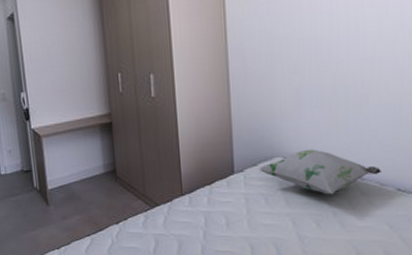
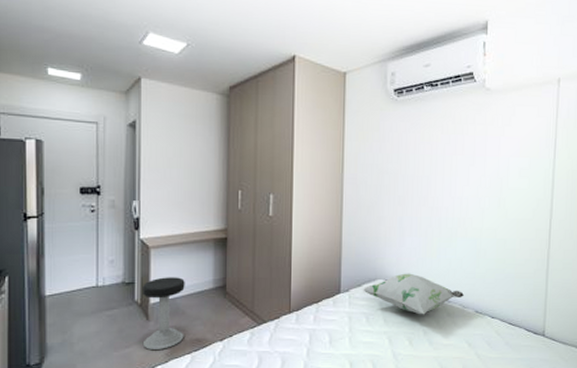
stool: none [39,164,82,232] -> present [142,277,185,350]

